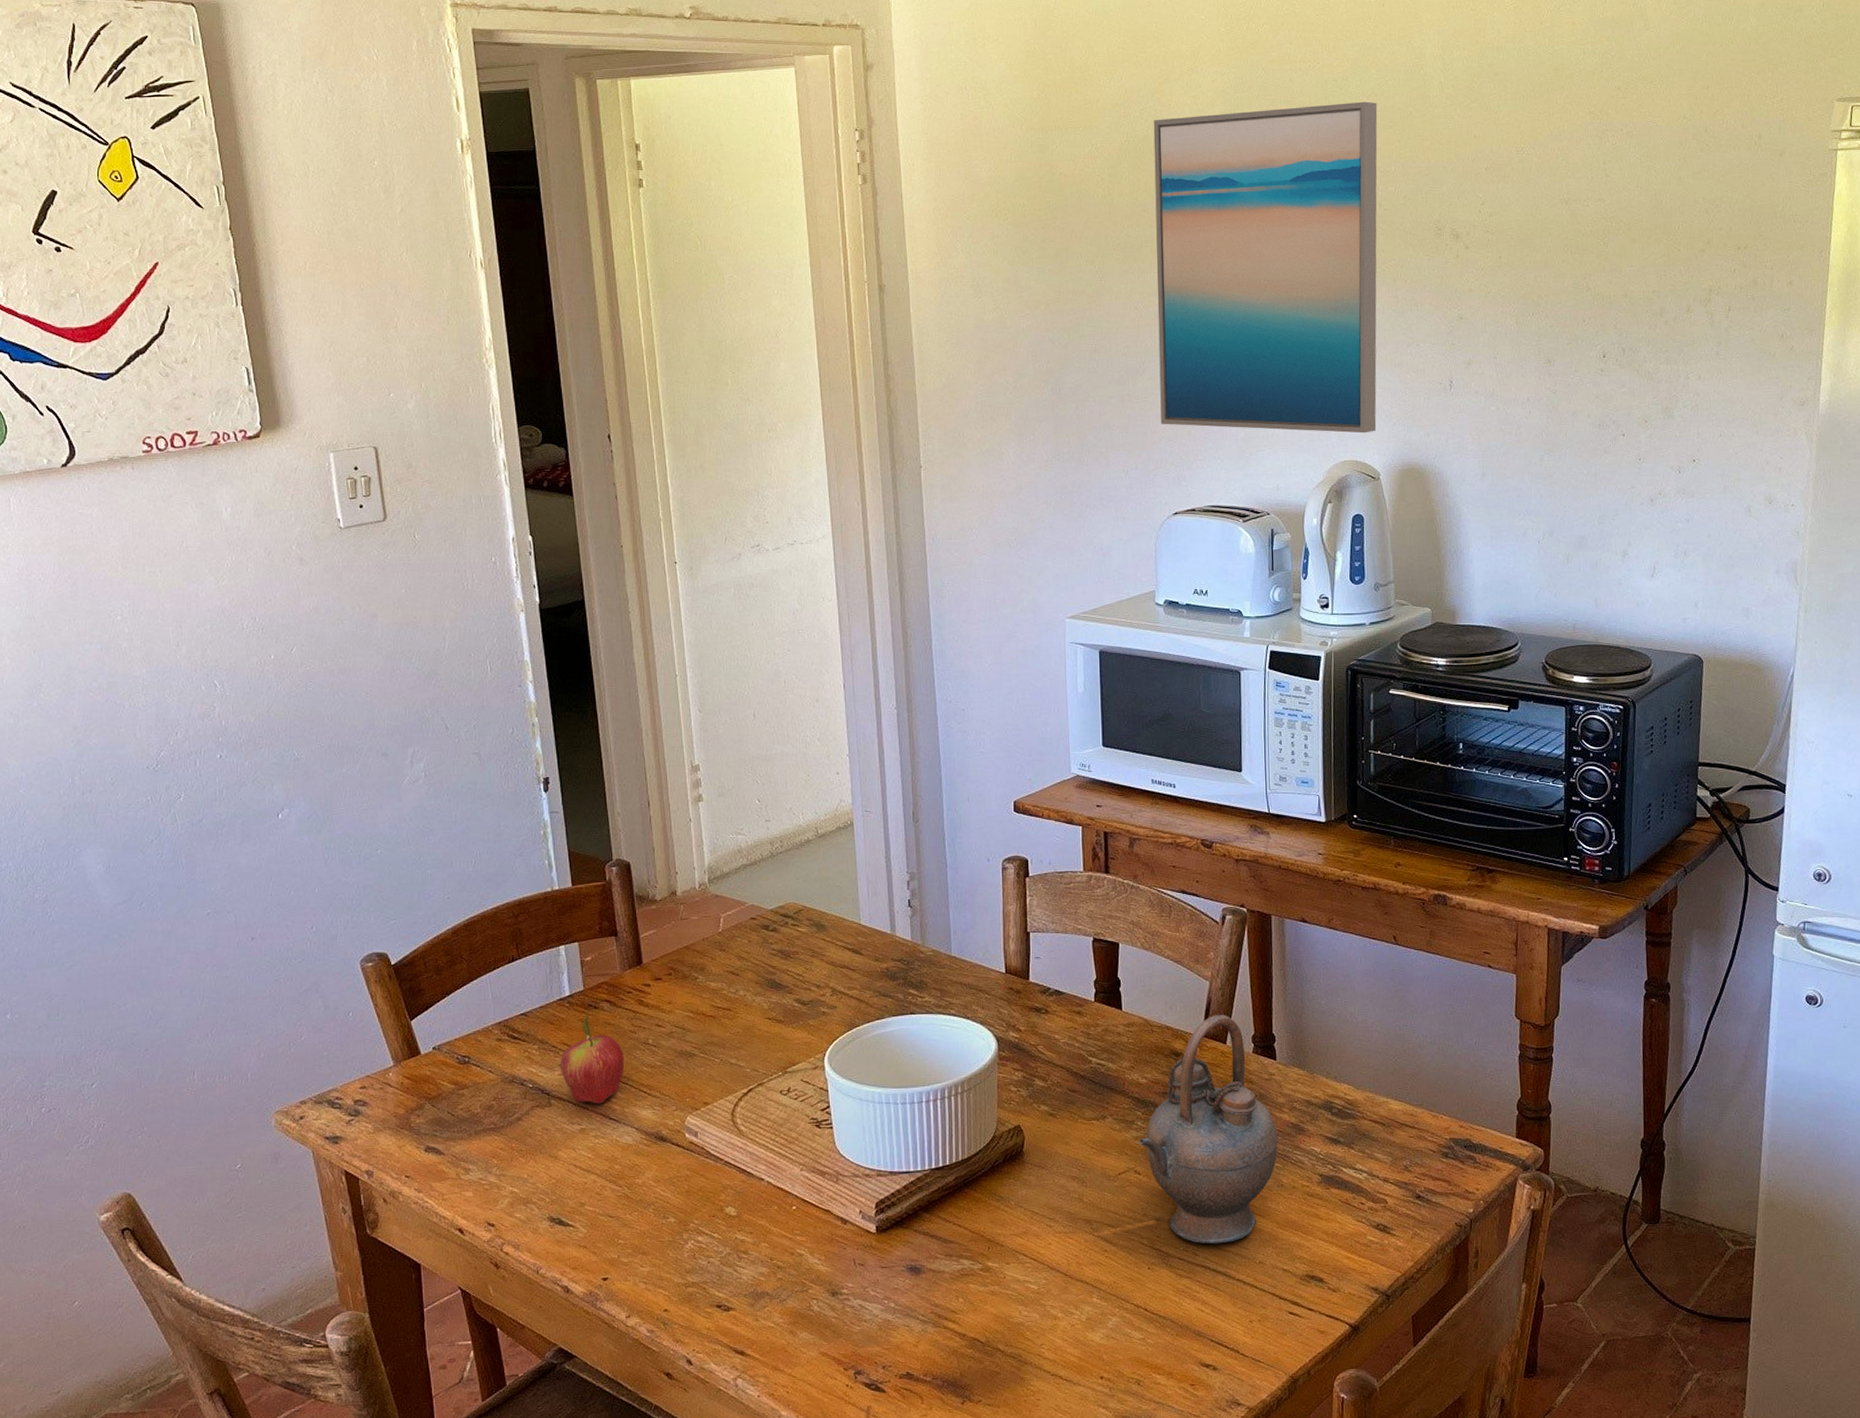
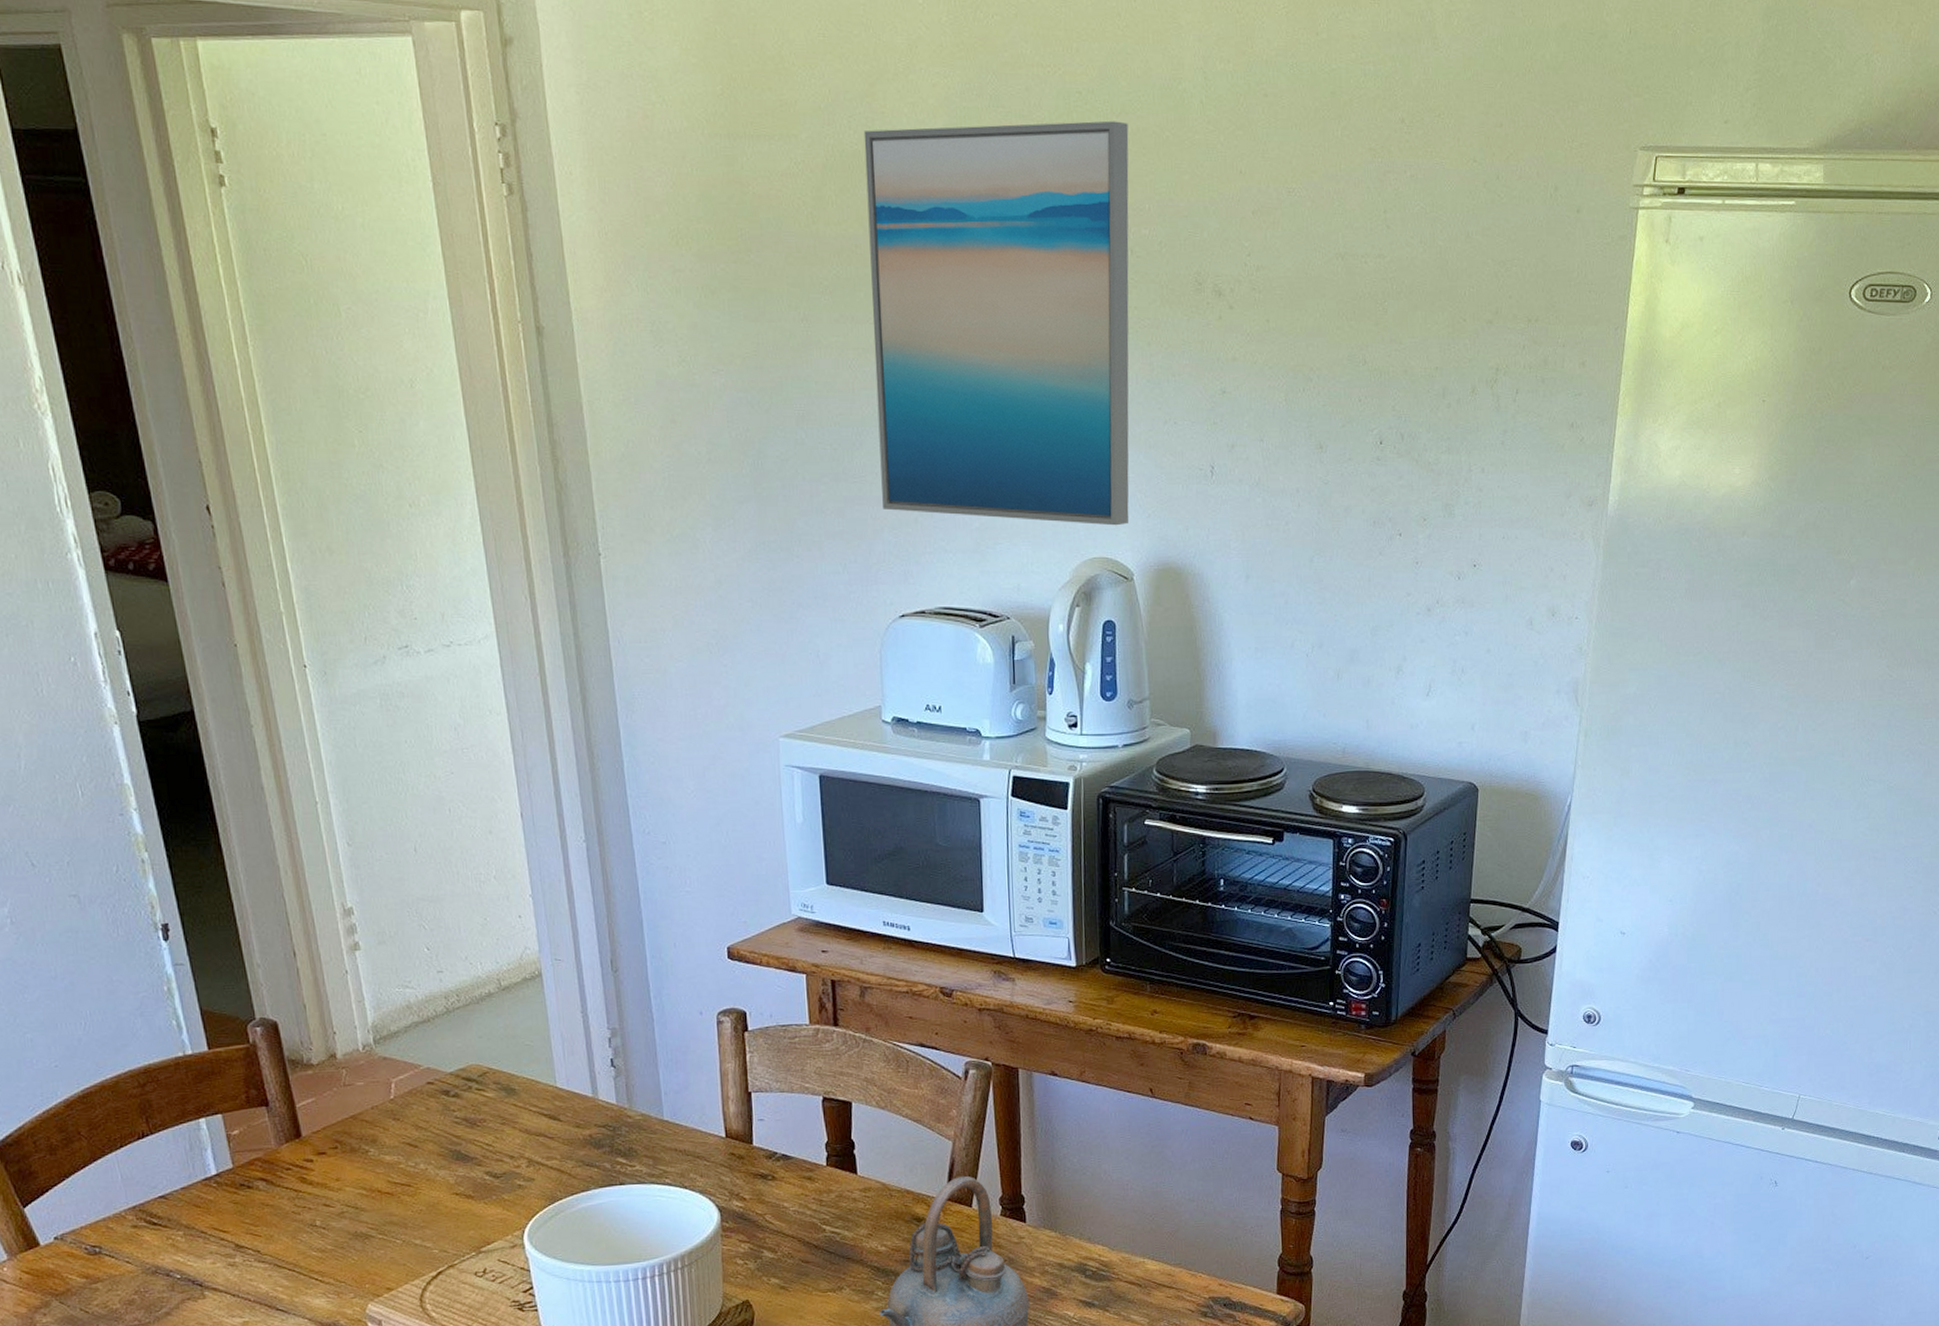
fruit: present [559,1010,625,1104] -> none [211,1190,289,1294]

